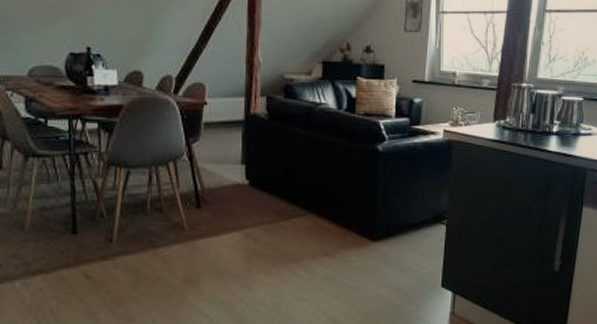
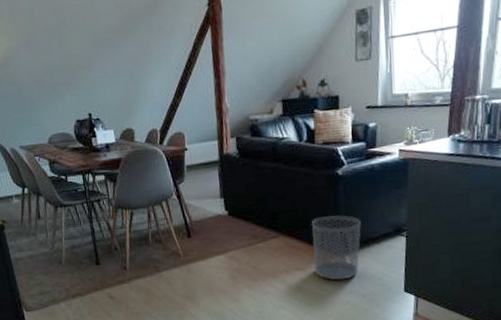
waste bin: none [344,196,399,270] -> present [311,215,361,281]

